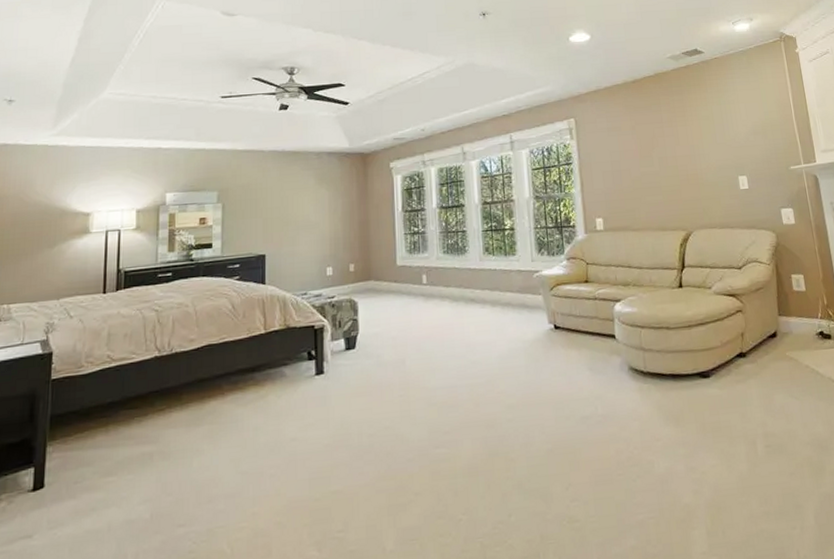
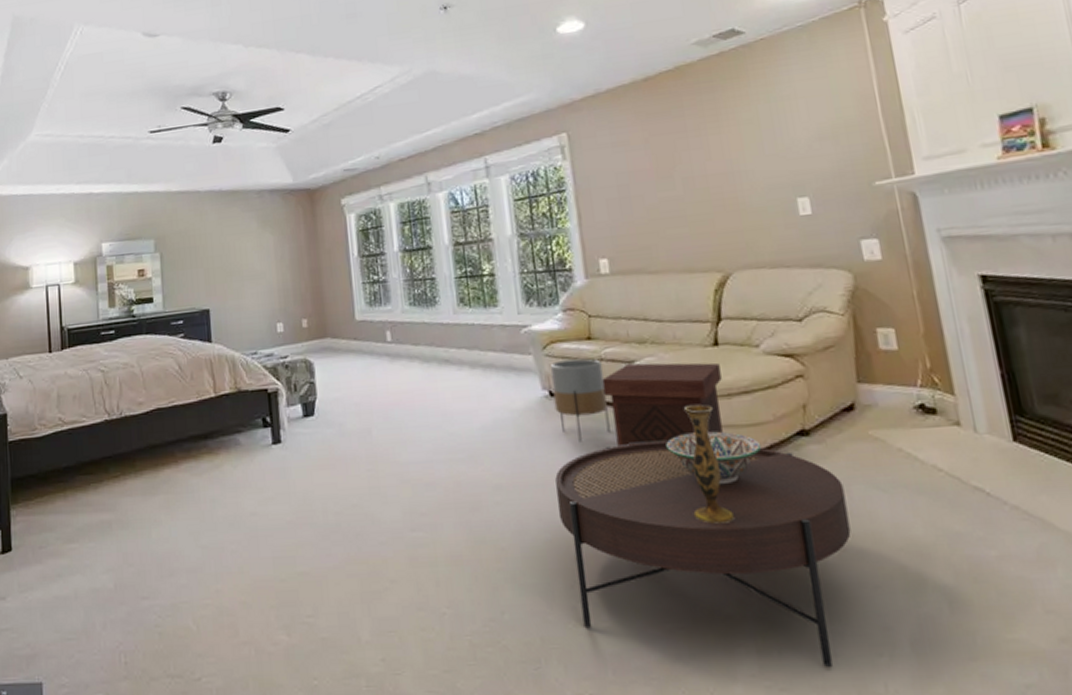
planter: none [555,298,601,367] -> present [550,358,611,443]
coffee table: none [557,364,774,542] -> present [555,441,851,668]
side table: none [595,301,685,369] -> present [602,362,723,446]
decorative bowl: none [643,355,712,399] -> present [666,431,762,485]
vase: none [657,334,693,430] -> present [685,405,736,524]

